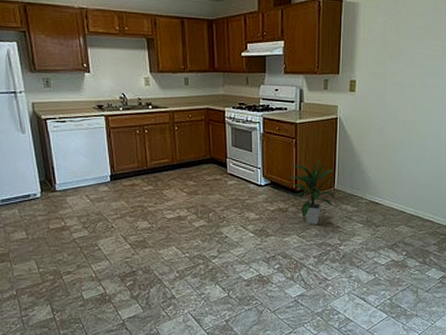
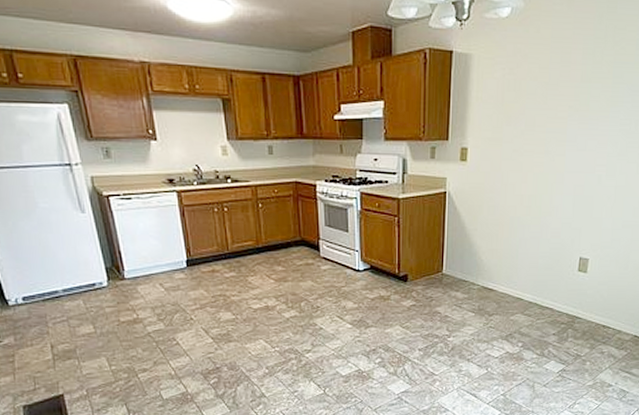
indoor plant: present [289,159,336,225] -> none [391,240,444,314]

